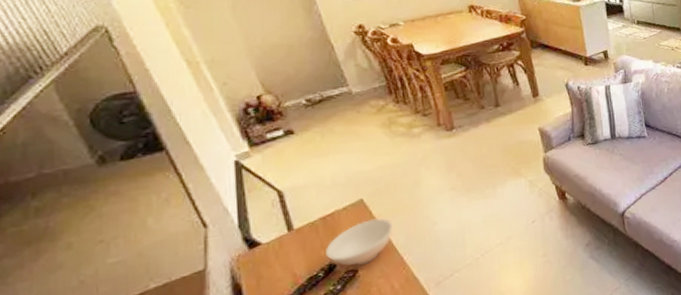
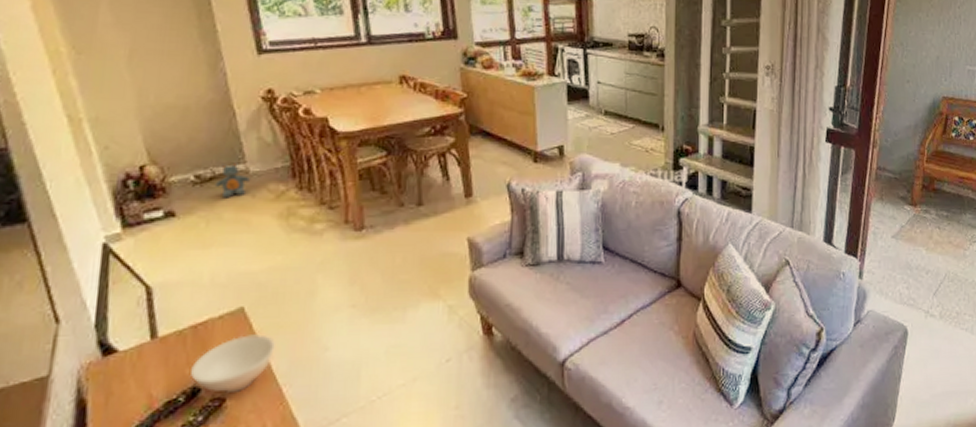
stuffed animal: none [324,86,353,116] -> present [214,162,250,198]

